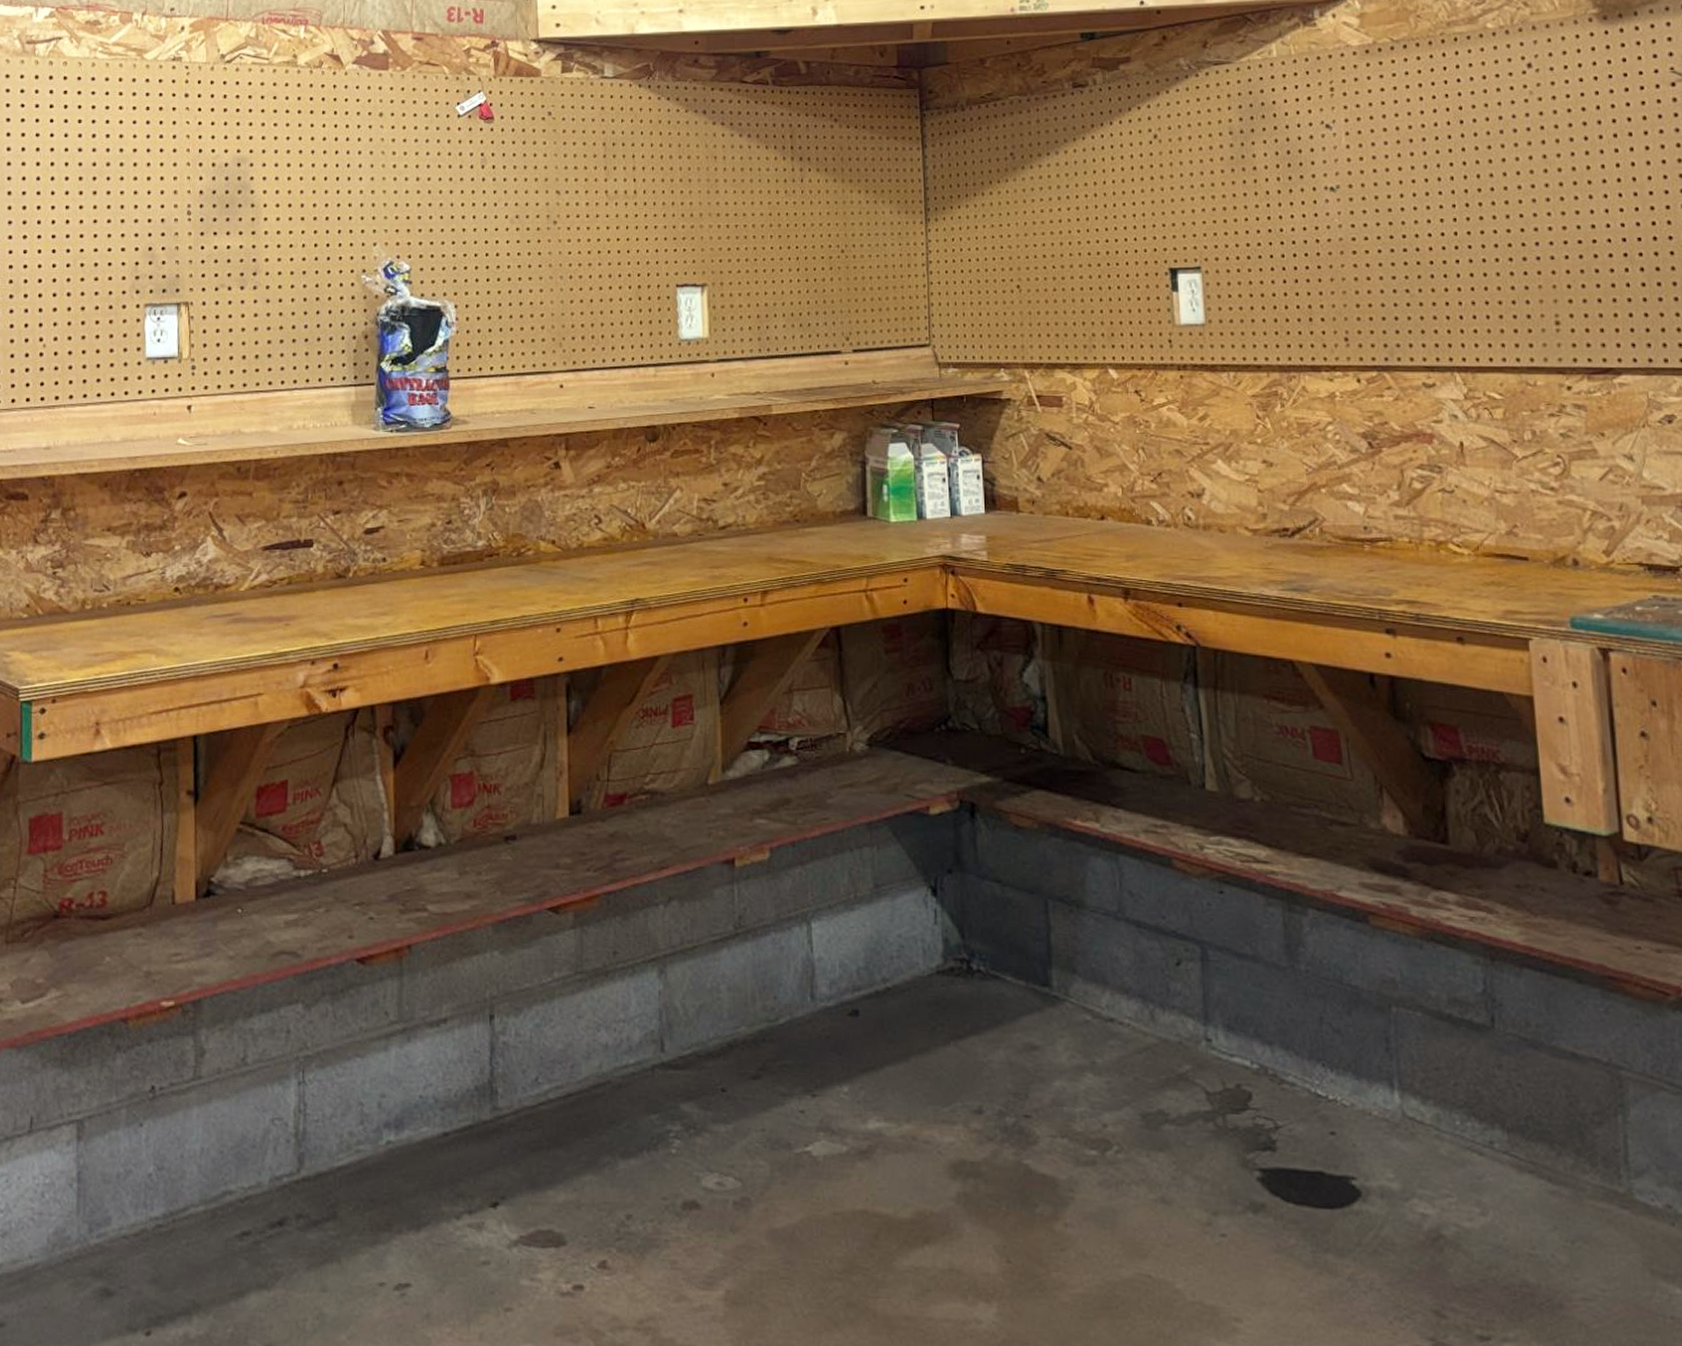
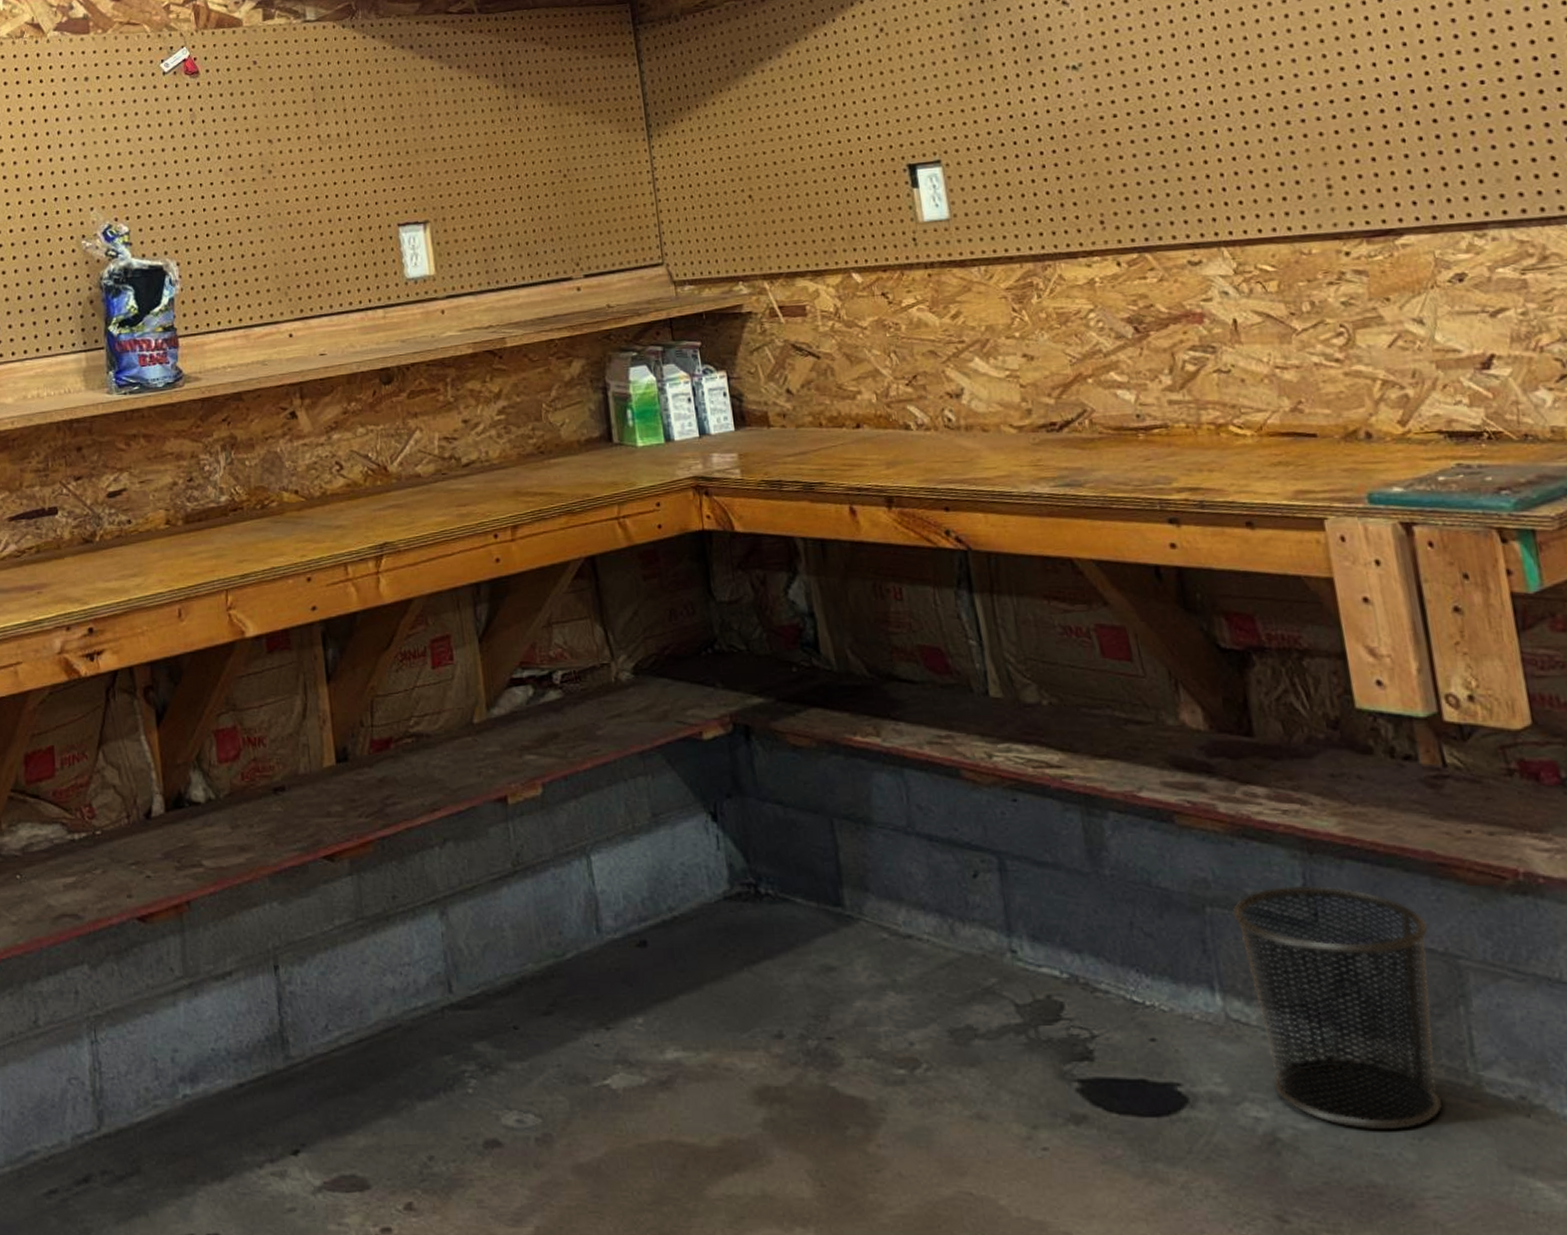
waste bin: none [1416,991,1595,1231] -> present [1232,886,1442,1129]

